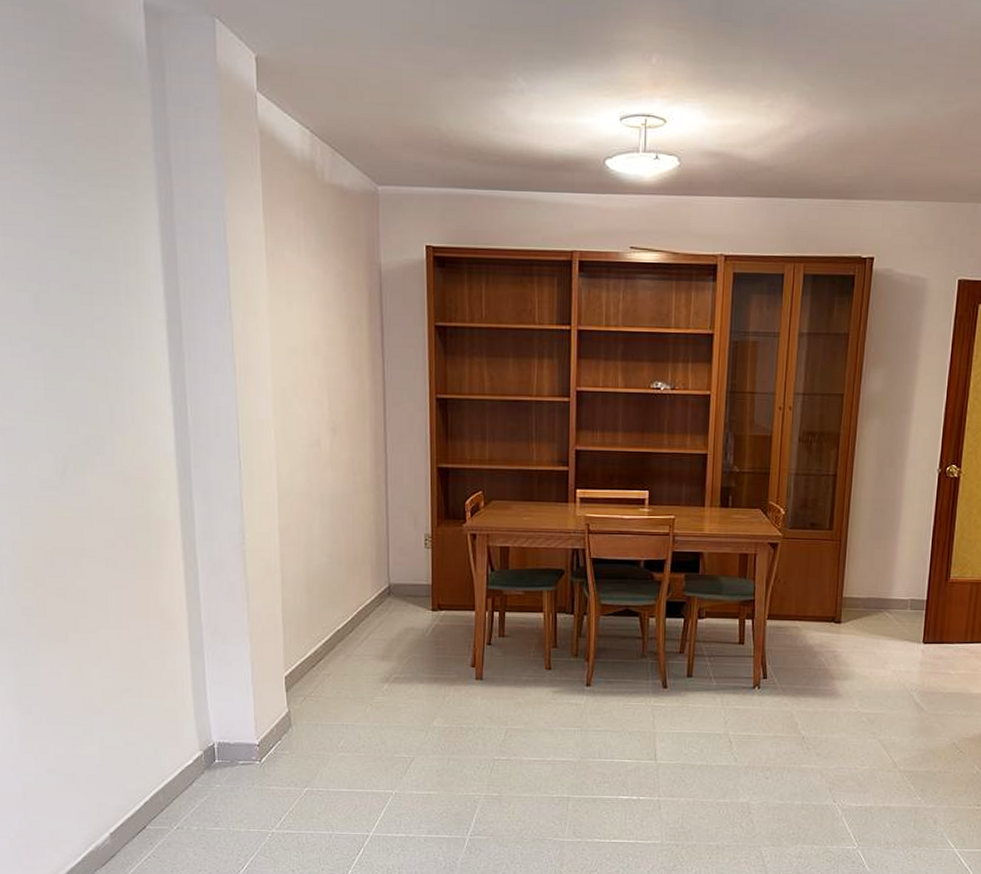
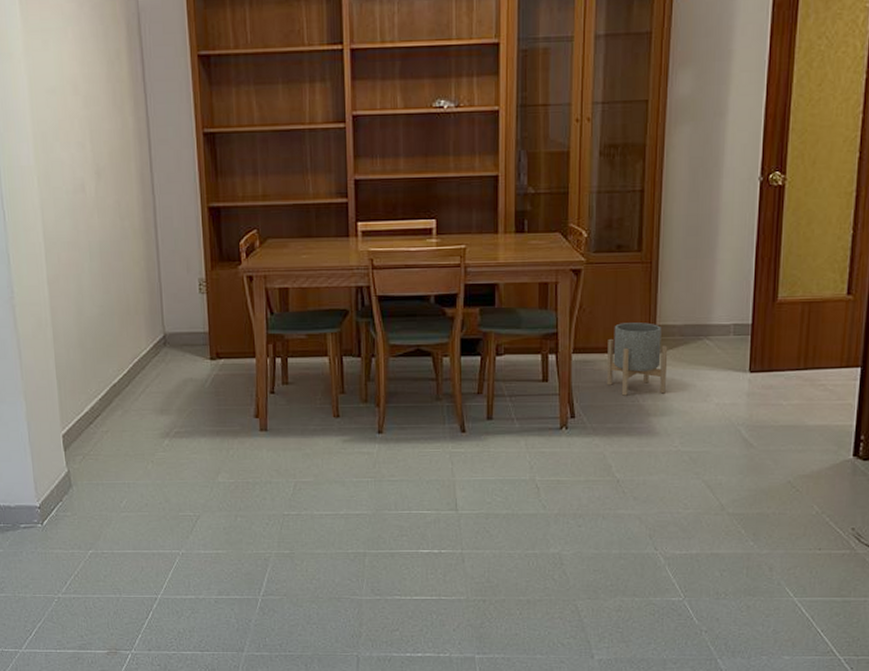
planter: none [796,594,853,660] -> present [606,322,668,396]

